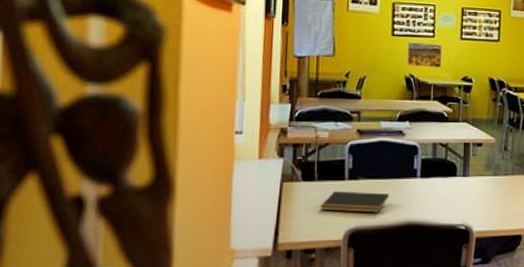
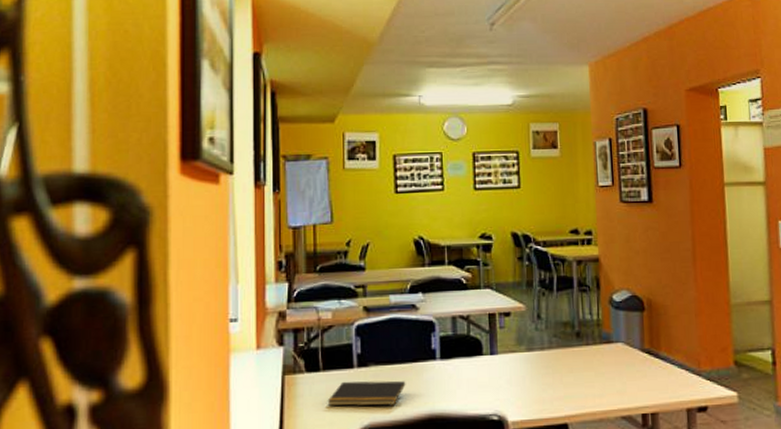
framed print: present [407,41,442,68] -> none [414,198,454,227]

